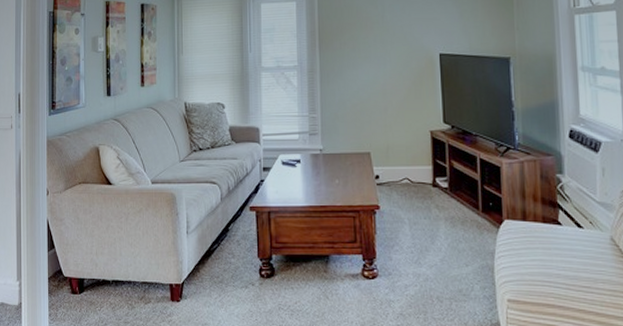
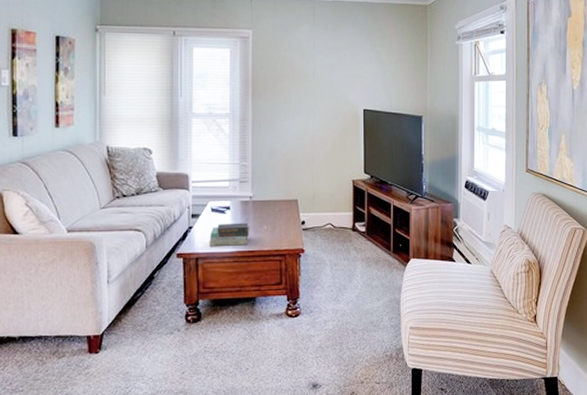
books: none [280,176,321,200] -> present [209,222,250,246]

